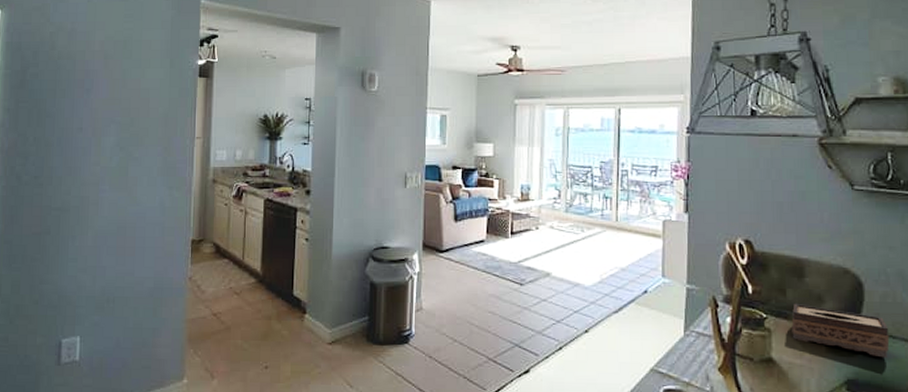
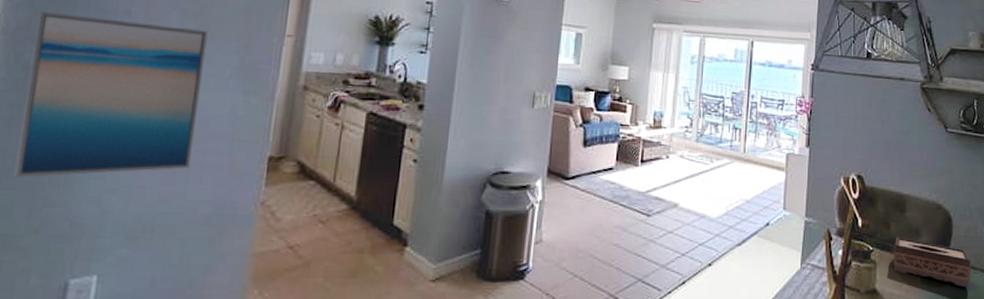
wall art: none [18,133,138,262] -> present [13,12,208,178]

